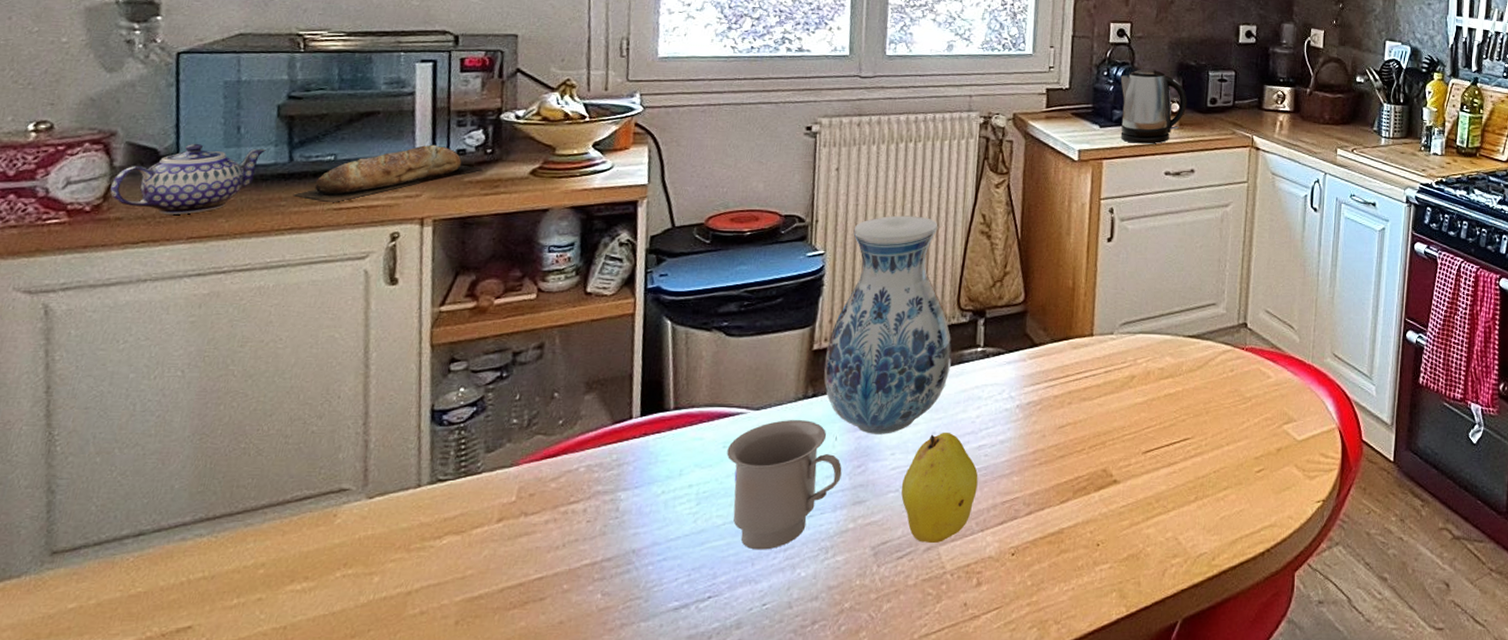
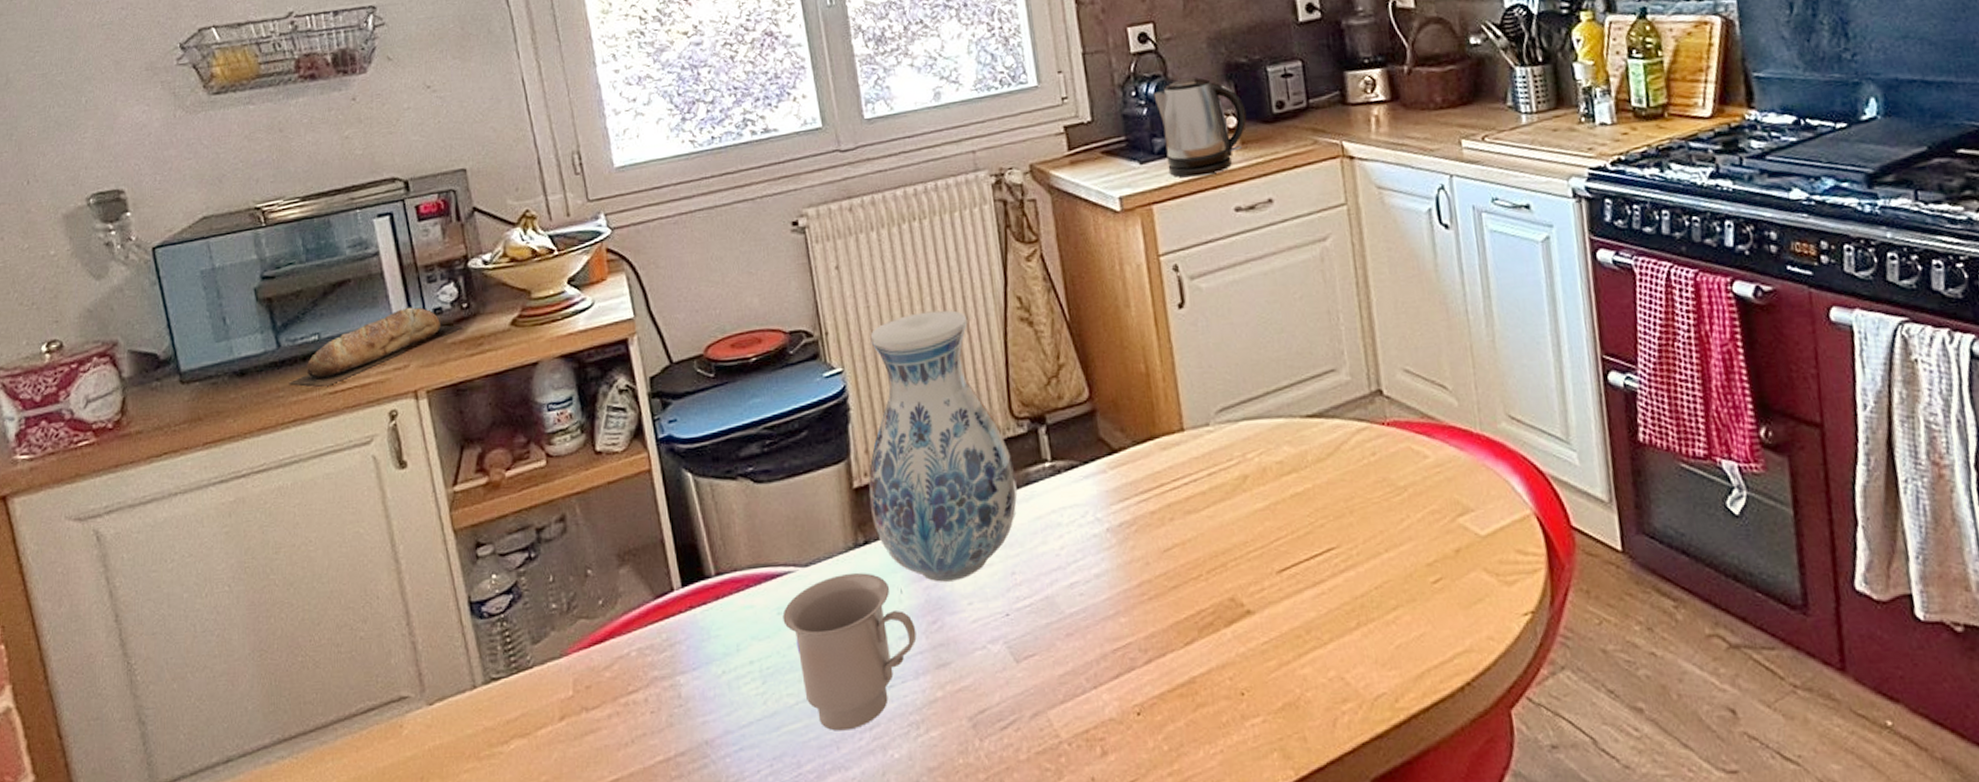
teapot: present [110,143,266,216] -> none [125,338,254,423]
fruit: present [901,432,978,543] -> none [988,570,1079,708]

